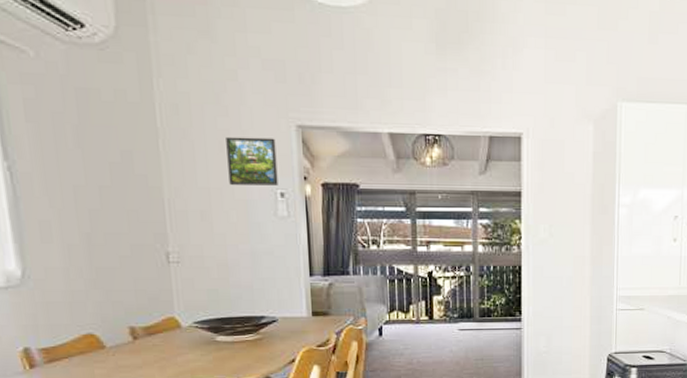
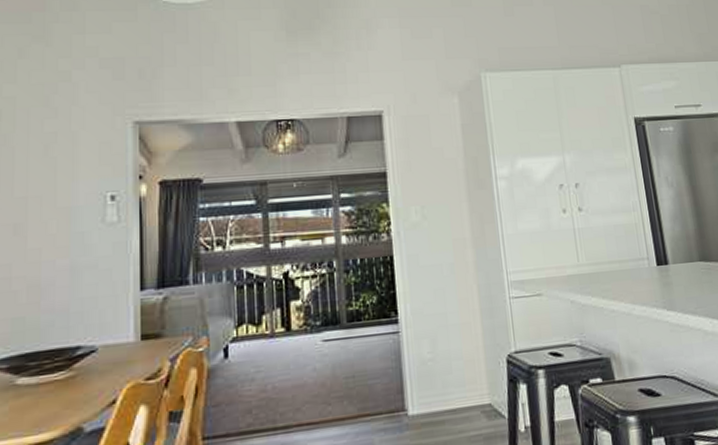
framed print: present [226,136,278,186] -> none [52,137,109,191]

